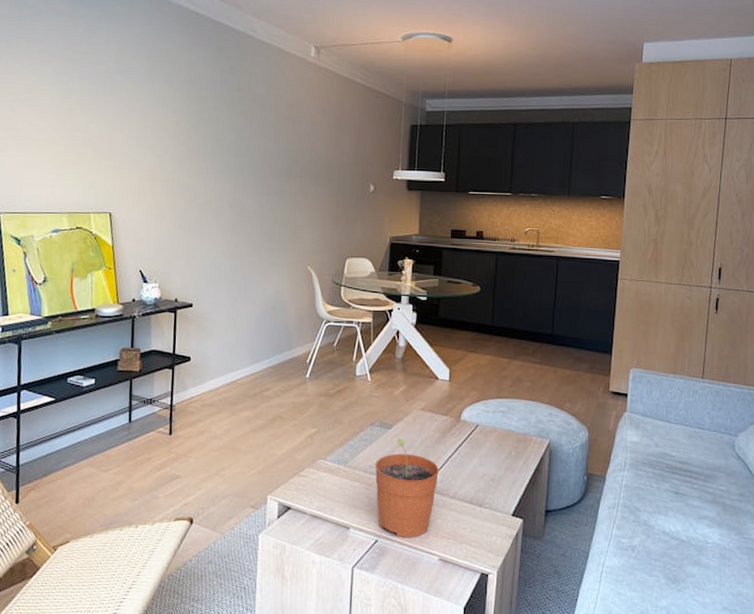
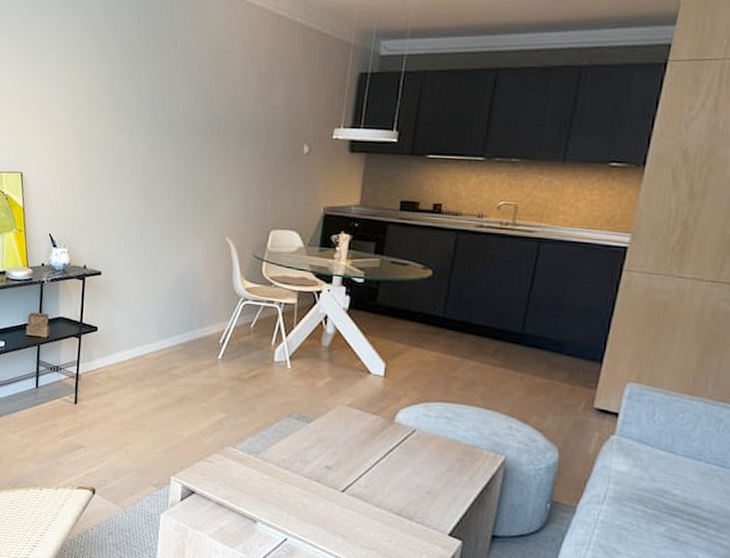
plant pot: present [374,438,439,538] -> none [288,434,364,542]

